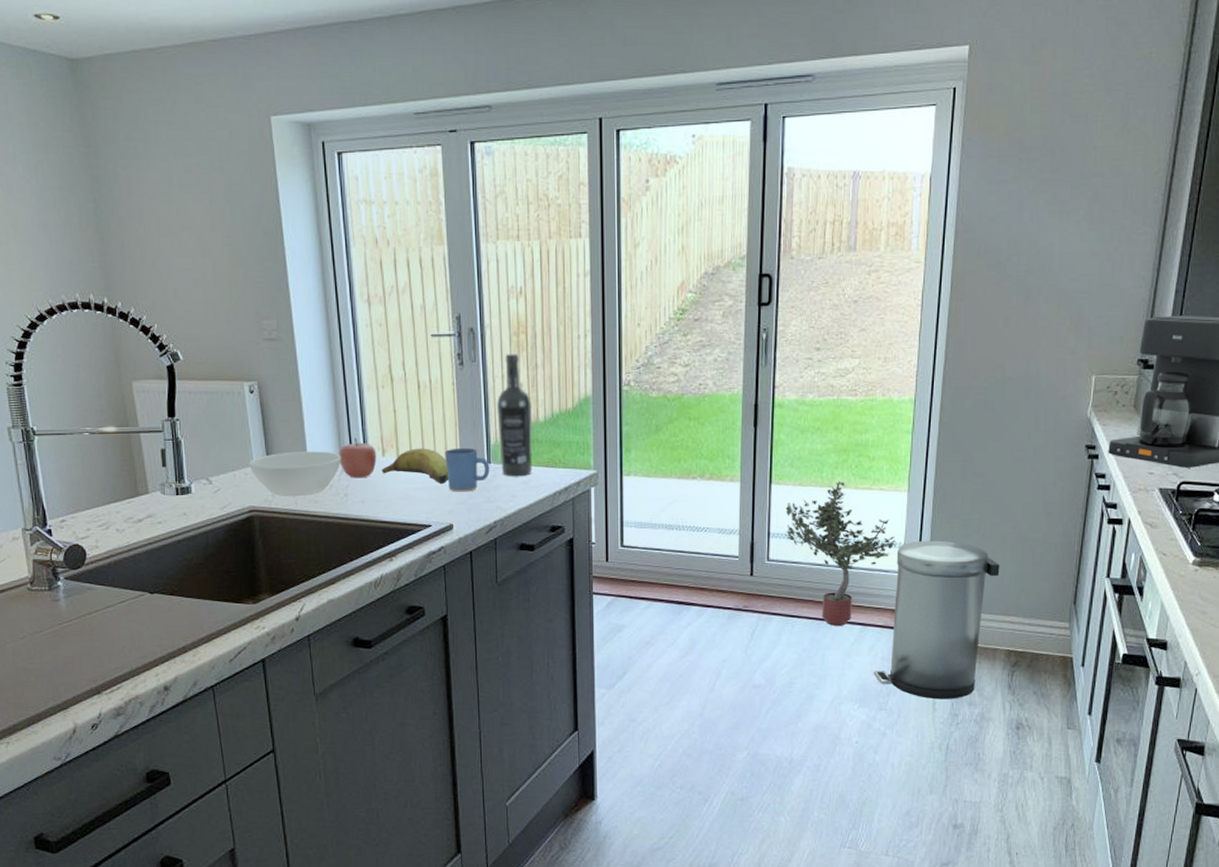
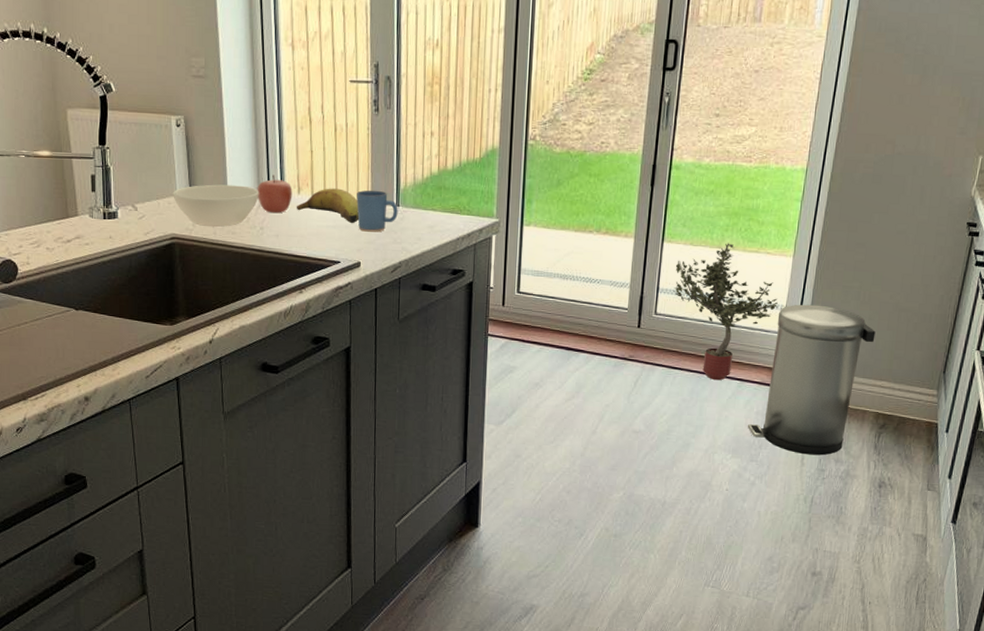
wine bottle: present [497,354,533,476] -> none [407,103,442,220]

